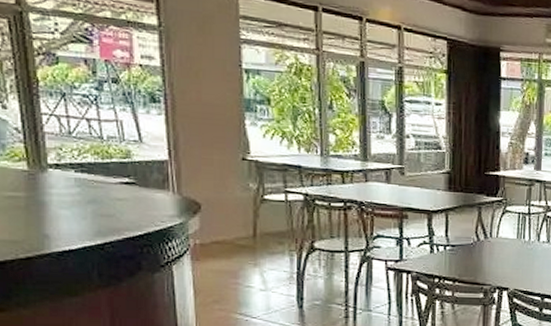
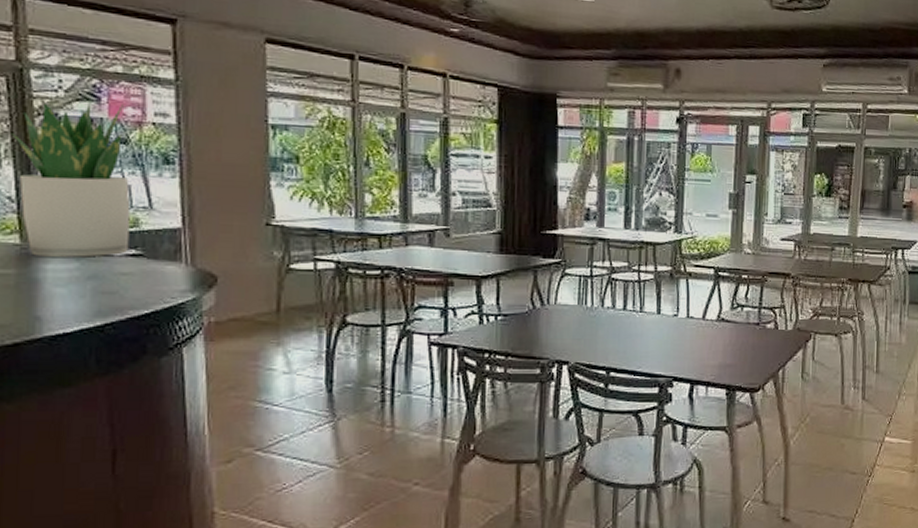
planter: none [15,43,123,184] -> present [11,101,131,258]

